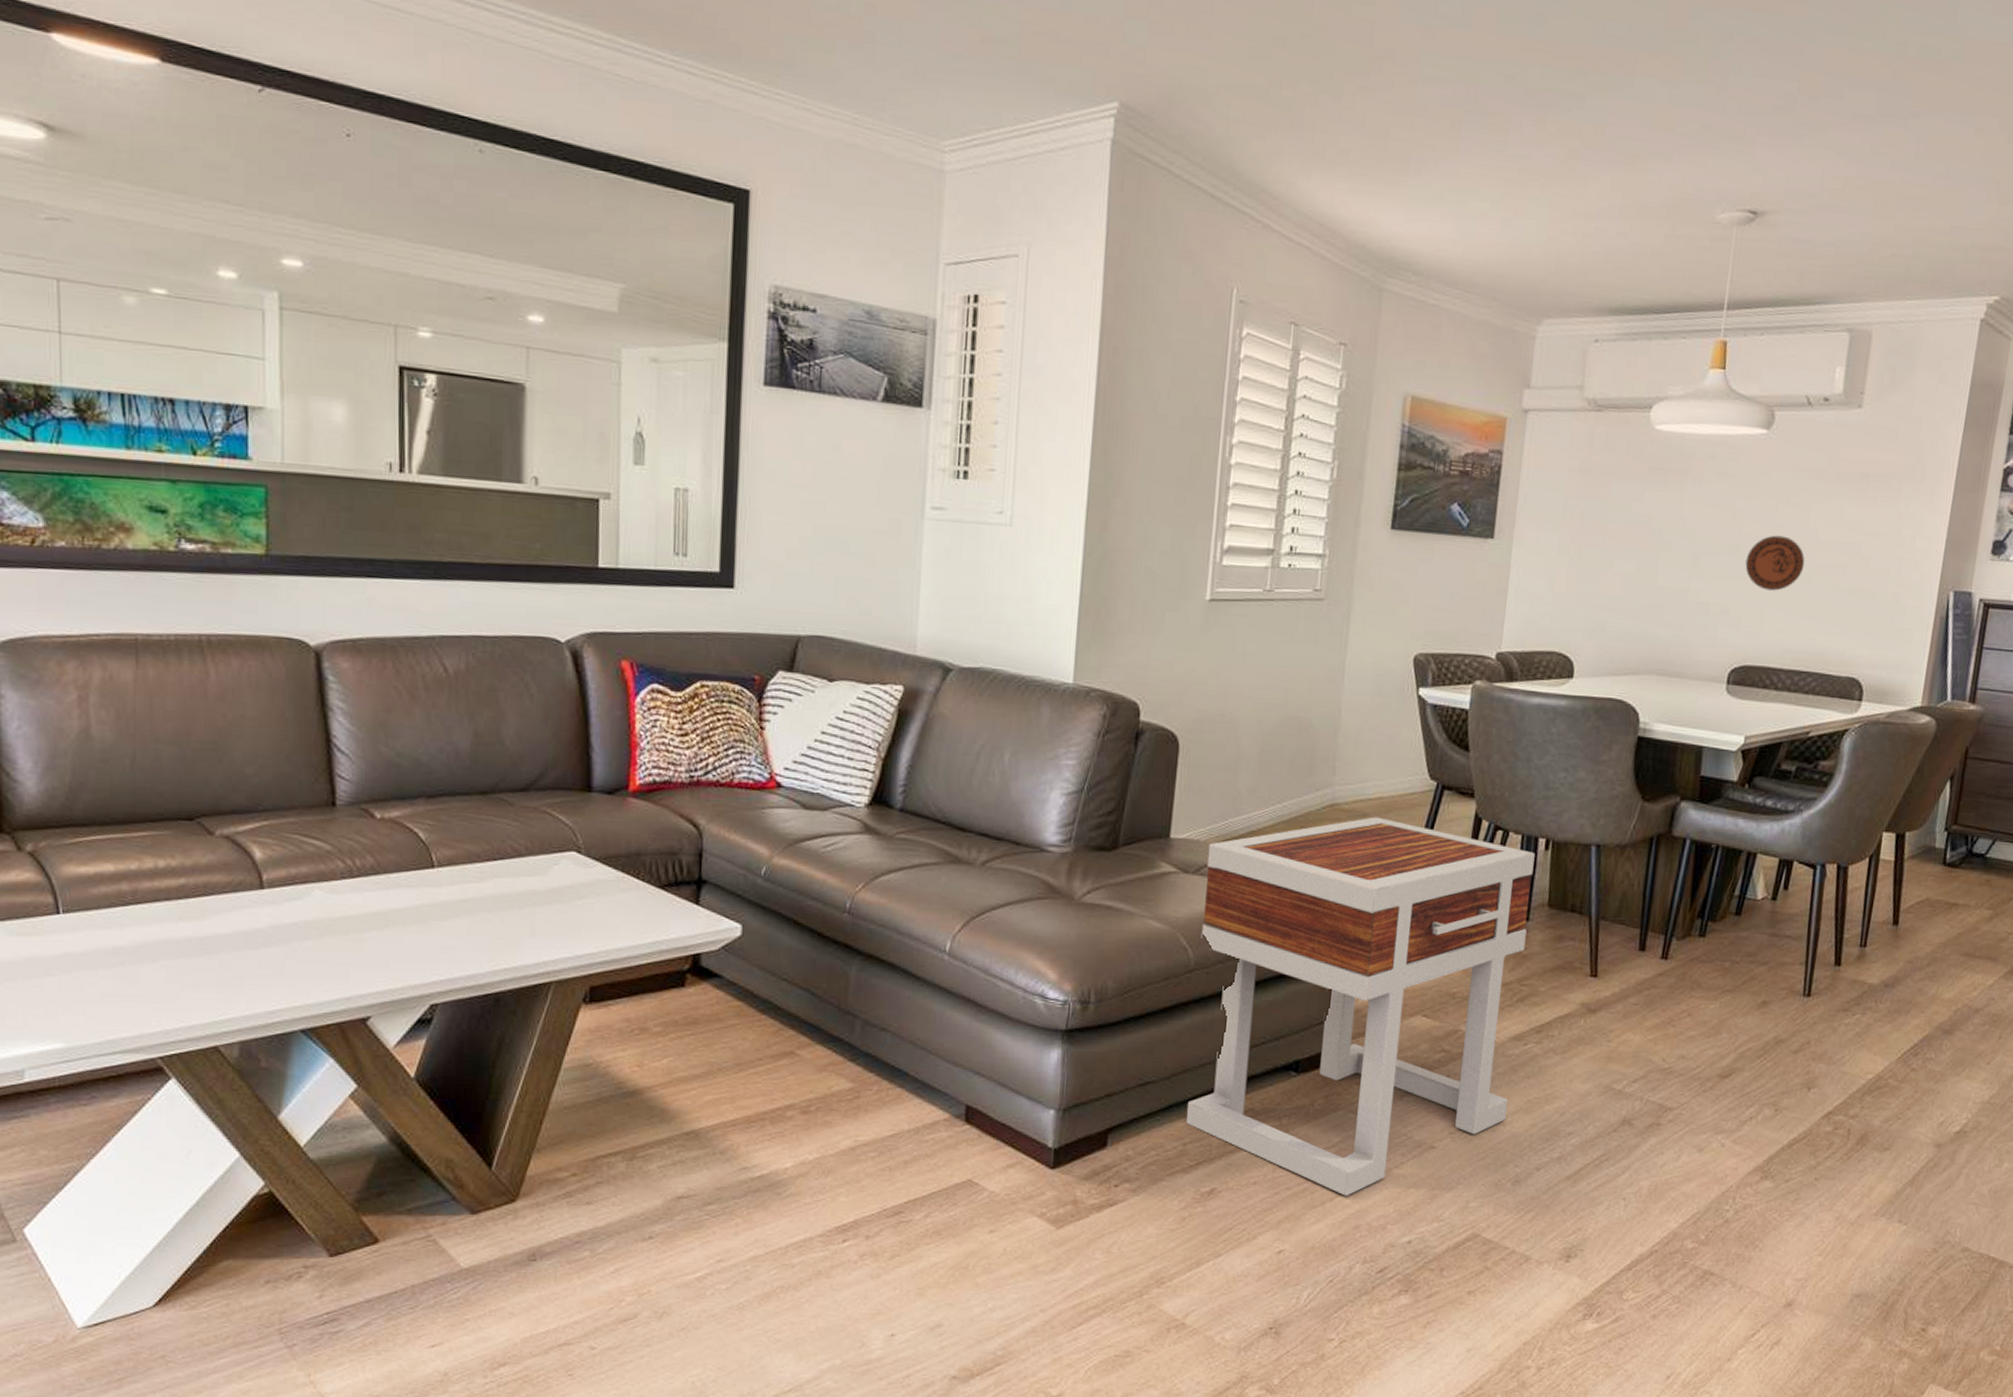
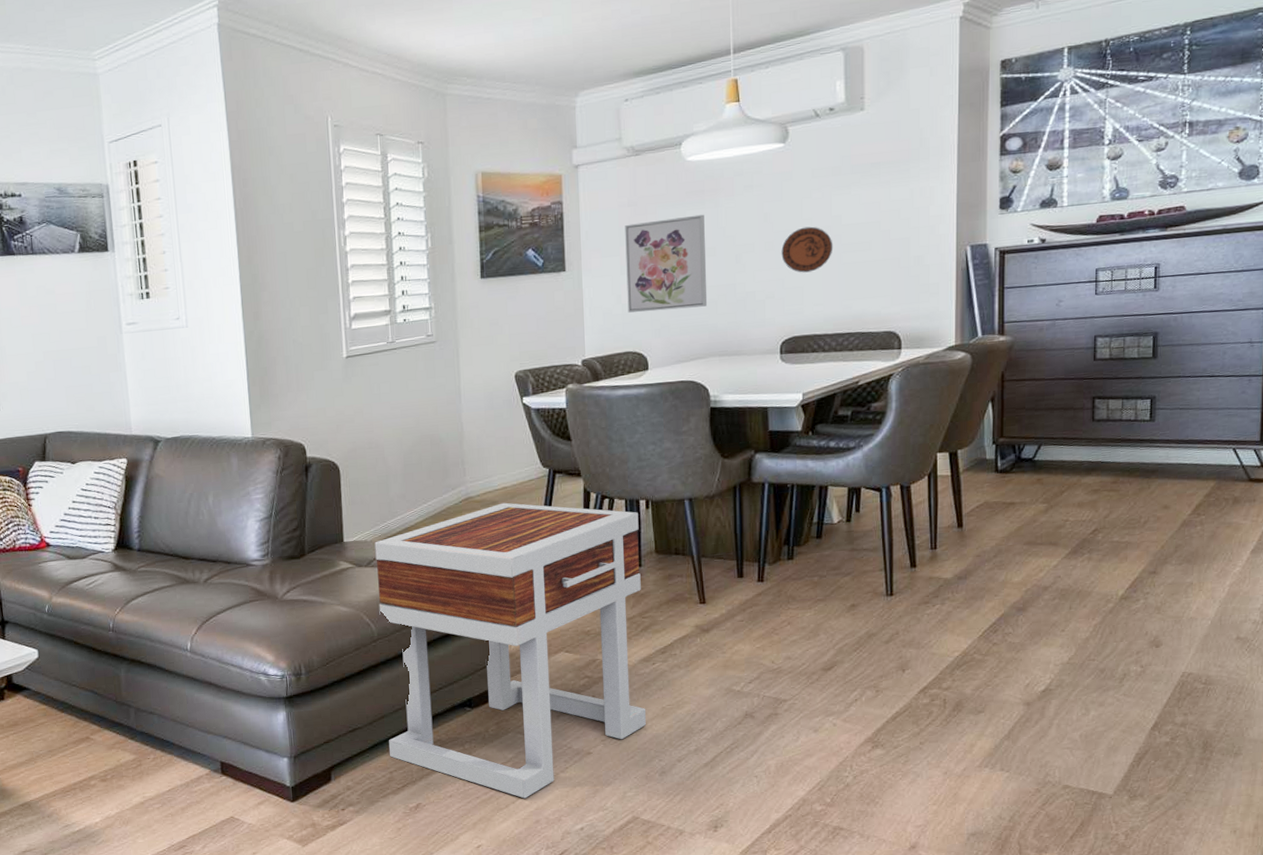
wall art: none [1559,494,1665,611] -> present [625,214,708,313]

